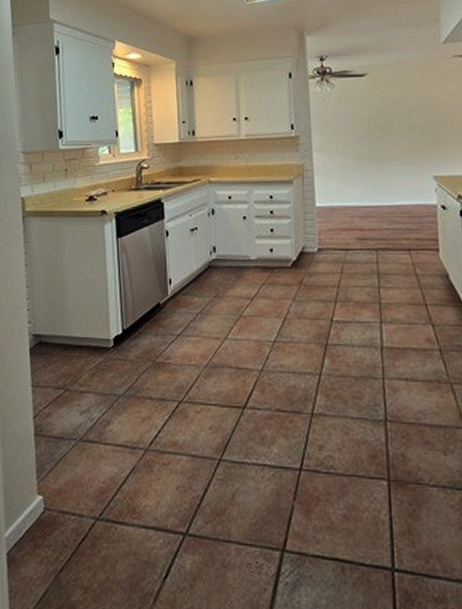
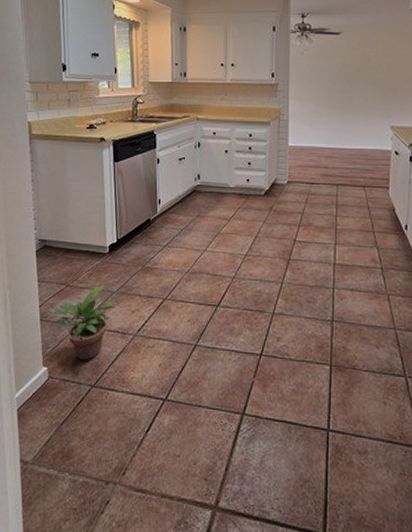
potted plant: none [41,388,121,485] -> present [46,286,114,360]

